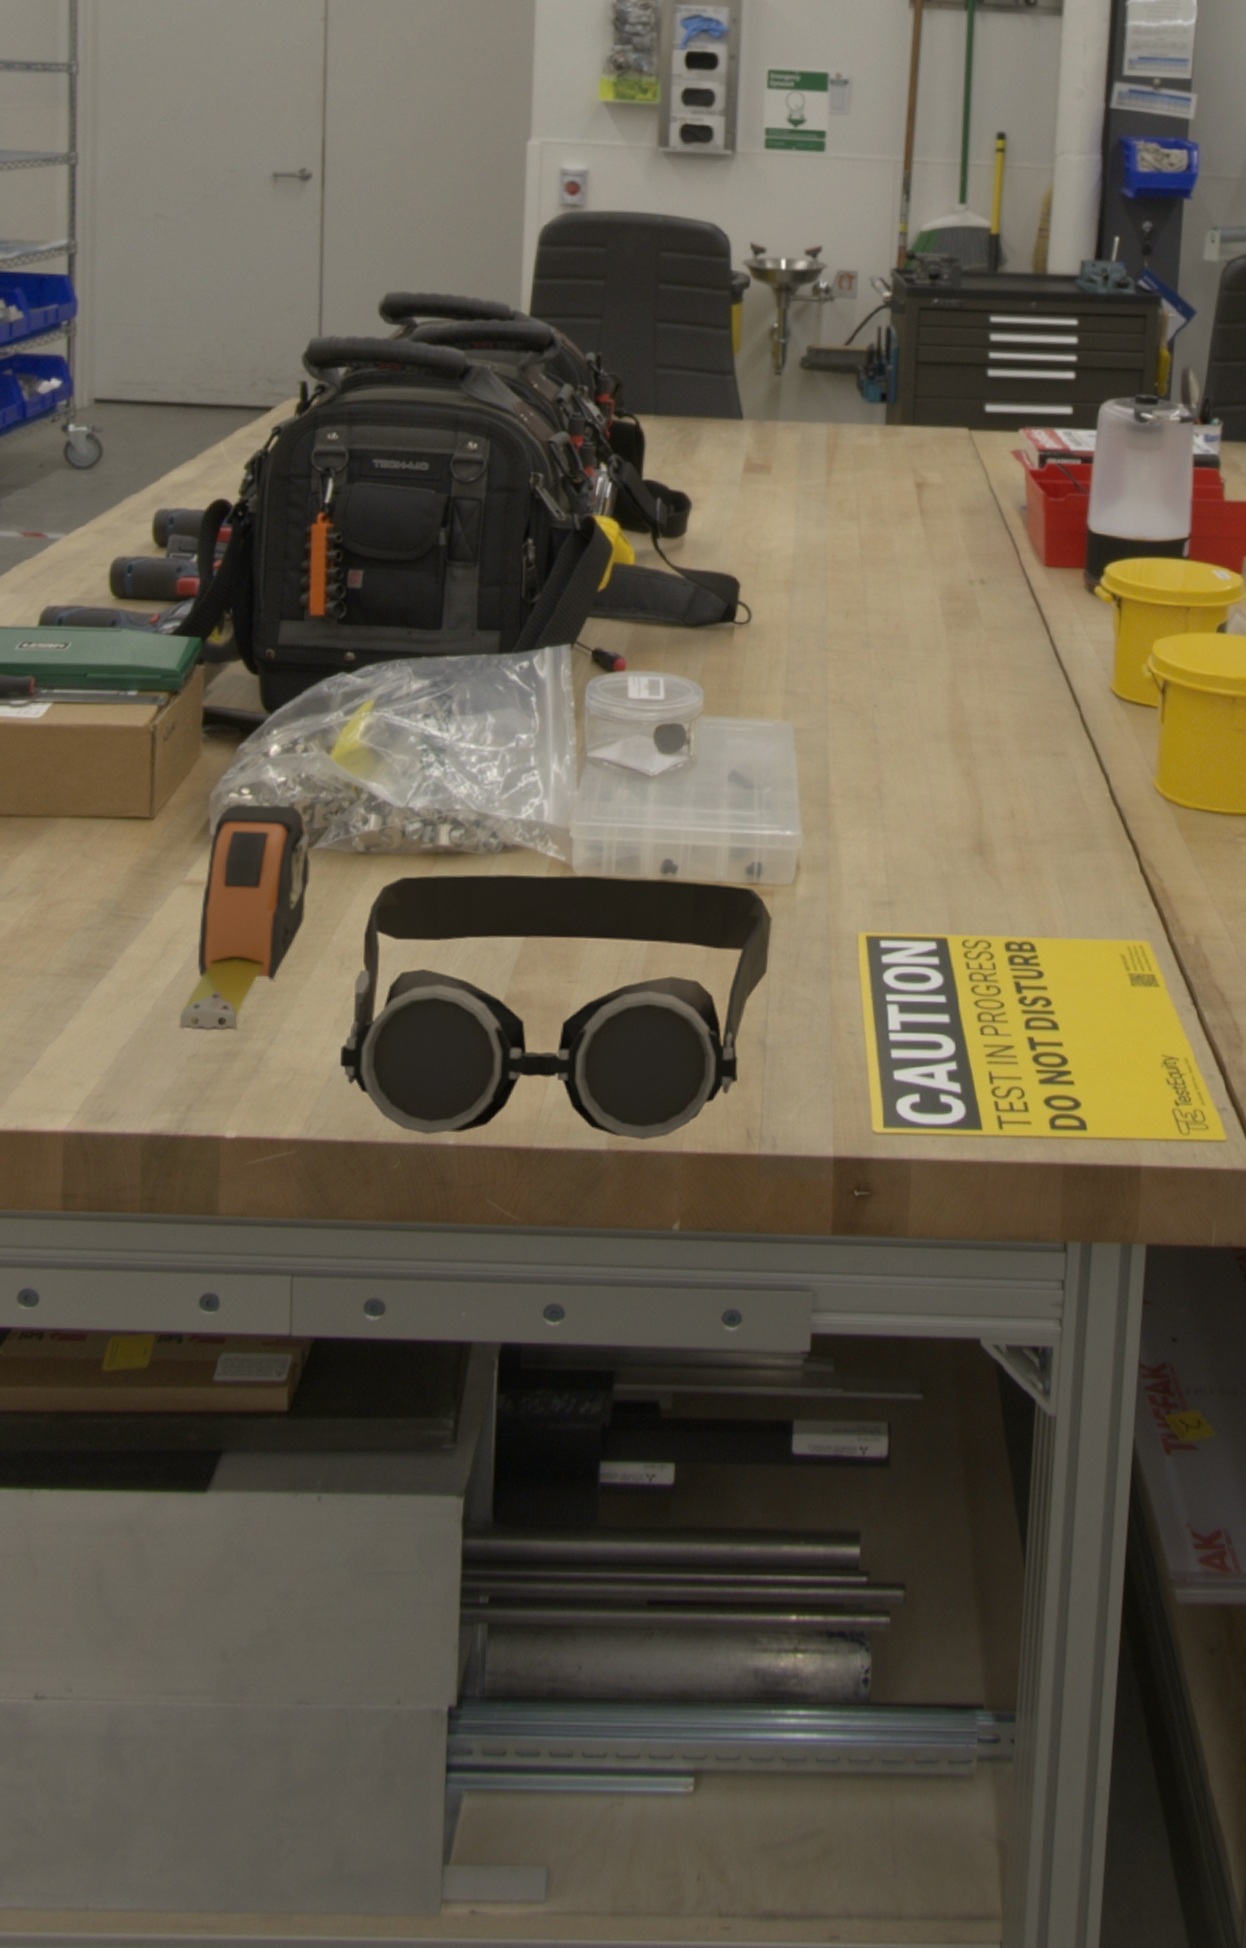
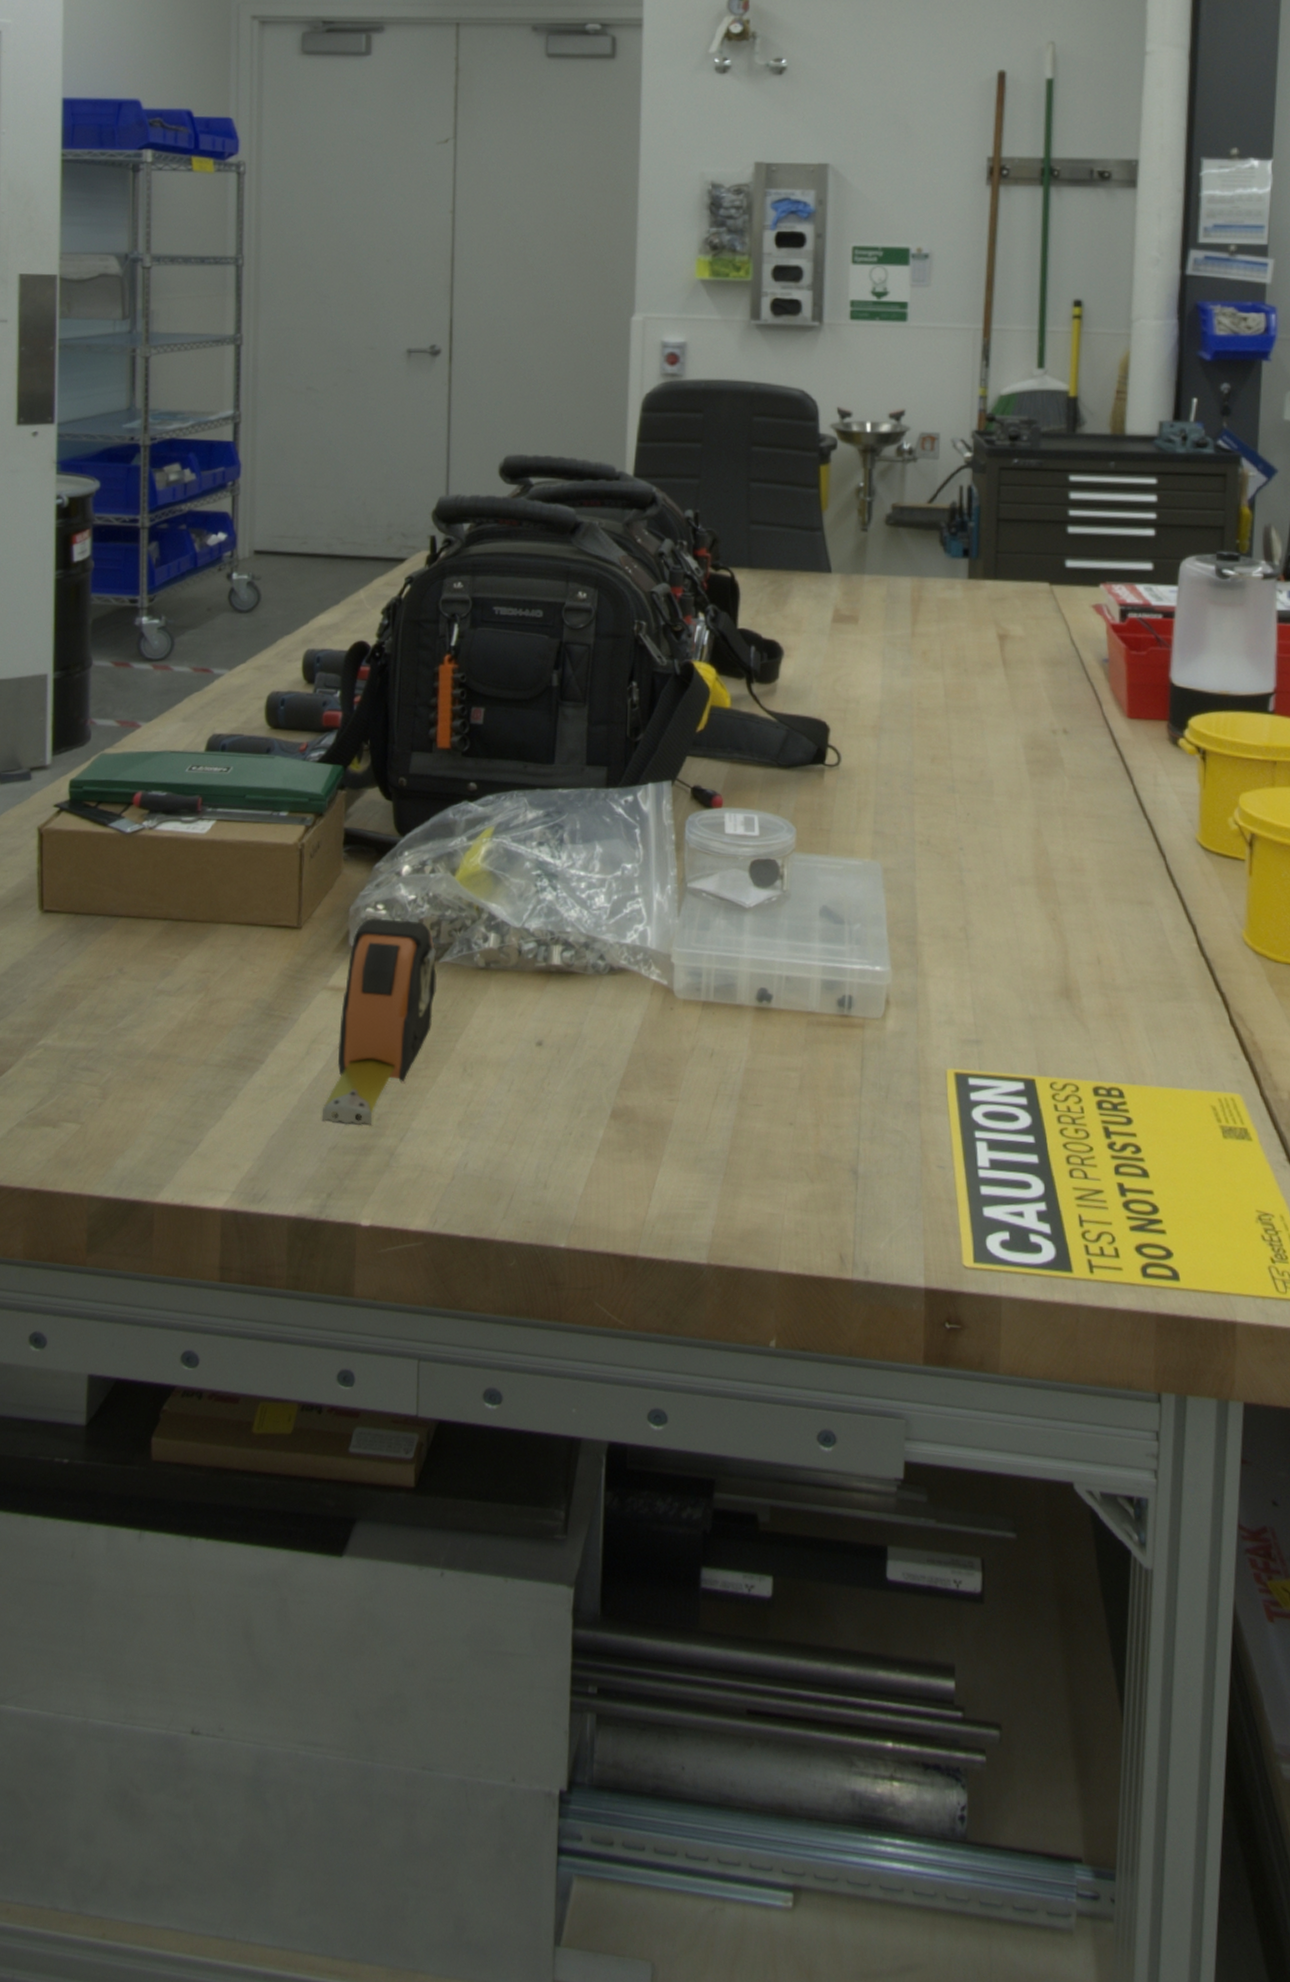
goggles: present [340,874,772,1139] -> none [462,992,863,1257]

